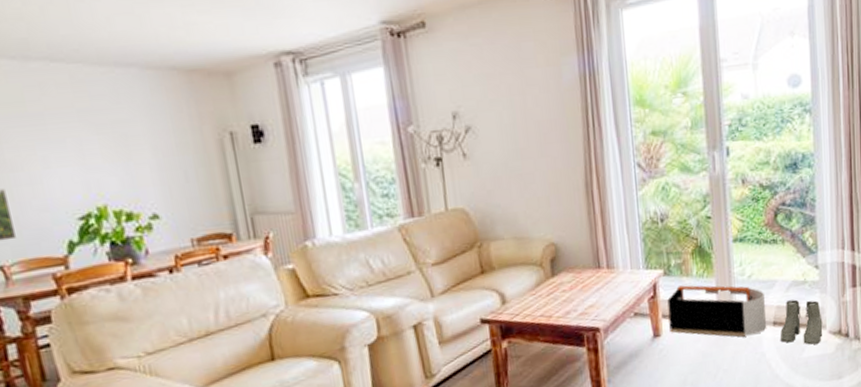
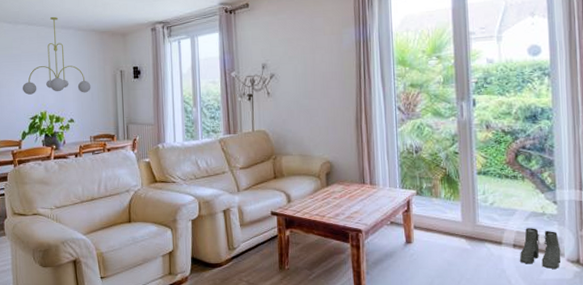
chandelier: none [55,45,183,180] -> present [23,16,91,95]
storage bin: present [667,285,767,337] -> none [419,205,507,253]

